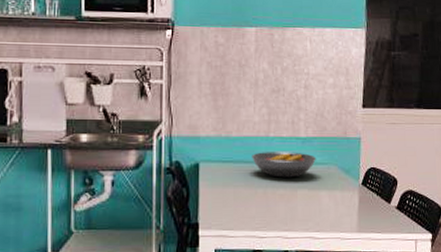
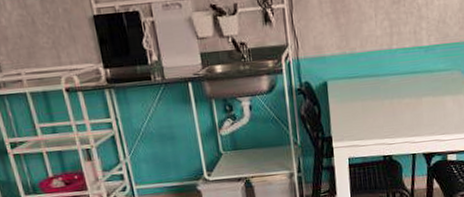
fruit bowl: present [252,152,316,178] -> none [376,61,439,88]

